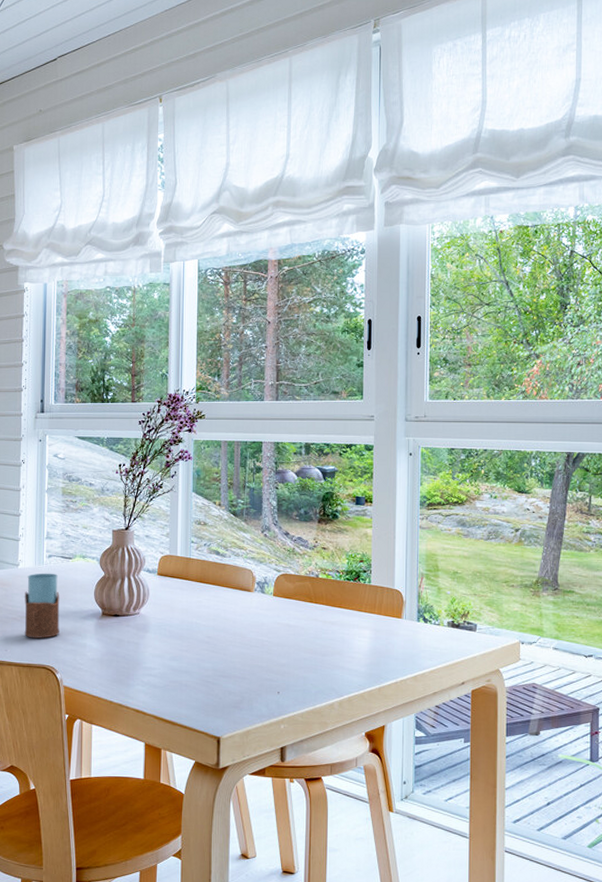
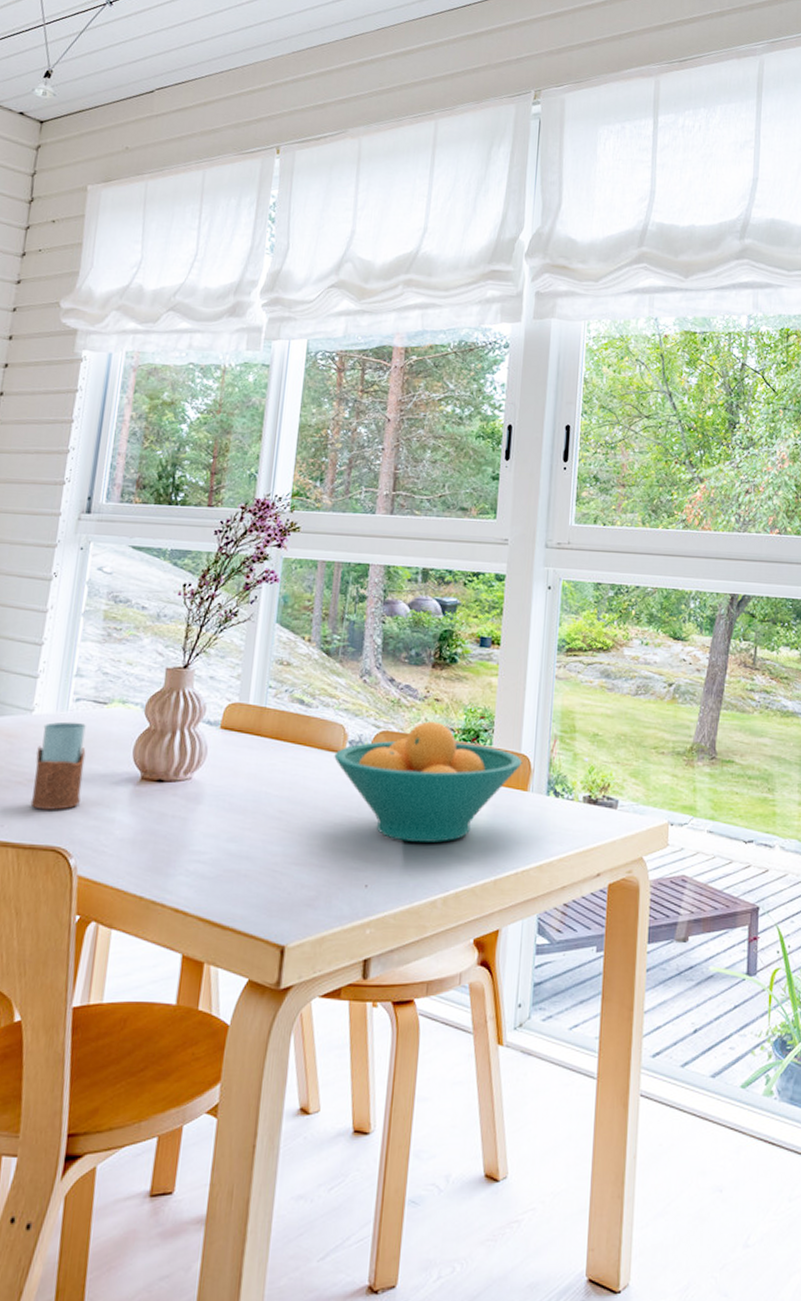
fruit bowl: none [246,565,396,660] -> present [334,721,523,843]

